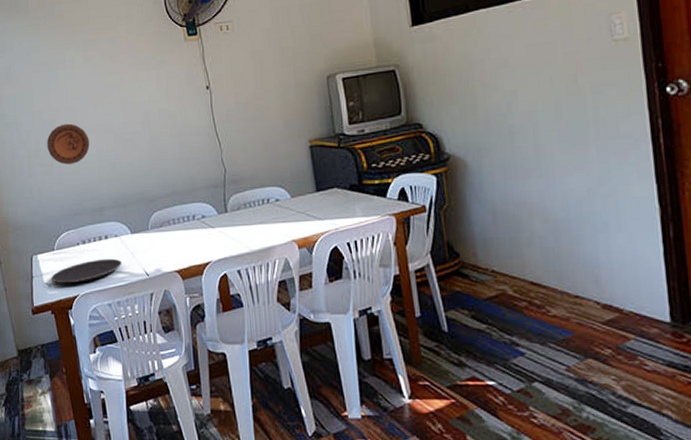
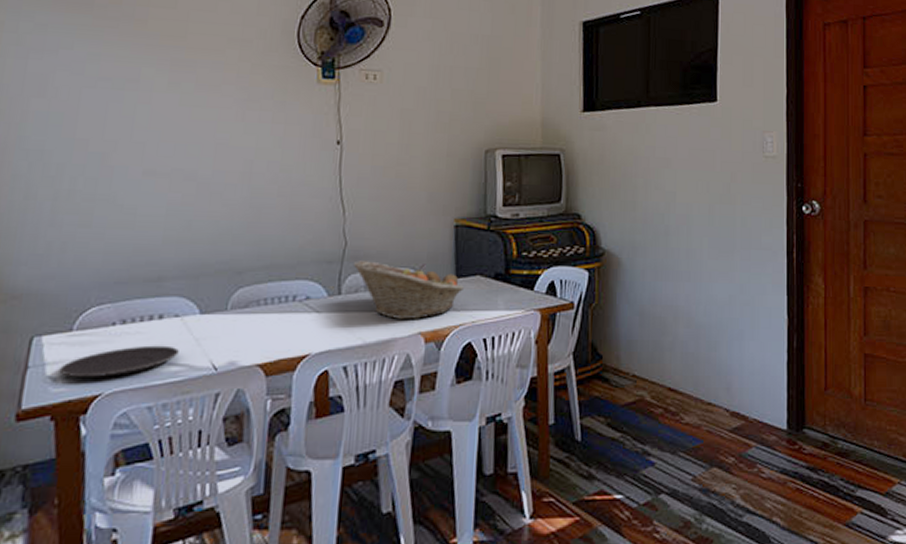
decorative plate: present [47,123,90,165] -> none [88,161,158,216]
fruit basket: none [233,182,326,231] -> present [353,260,465,320]

